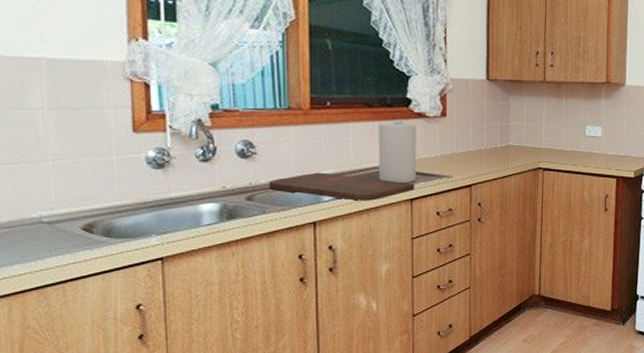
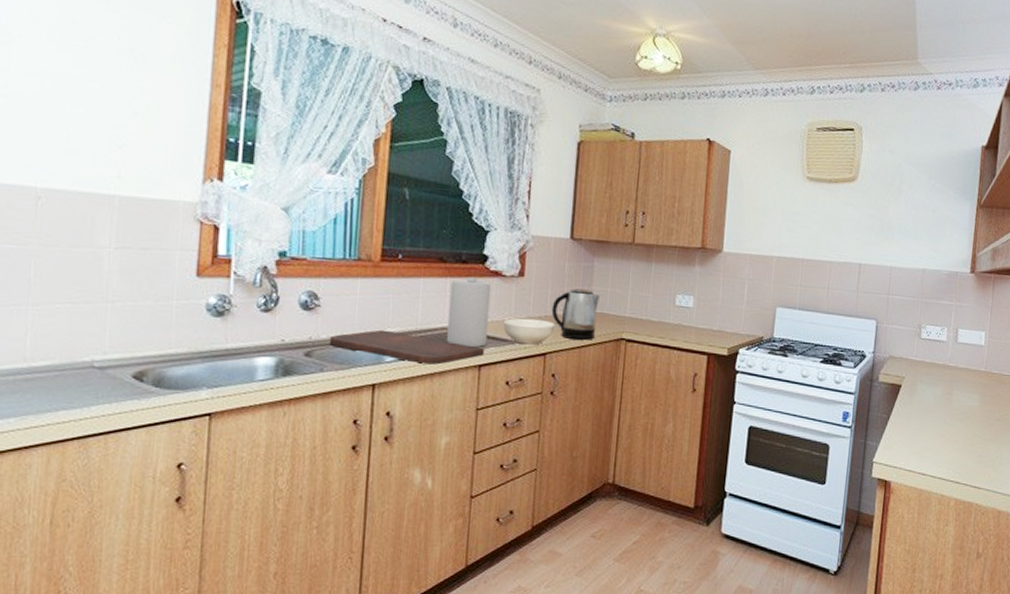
bowl: none [429,154,479,178] -> present [502,318,556,345]
kettle: none [473,125,517,171] -> present [551,288,600,340]

